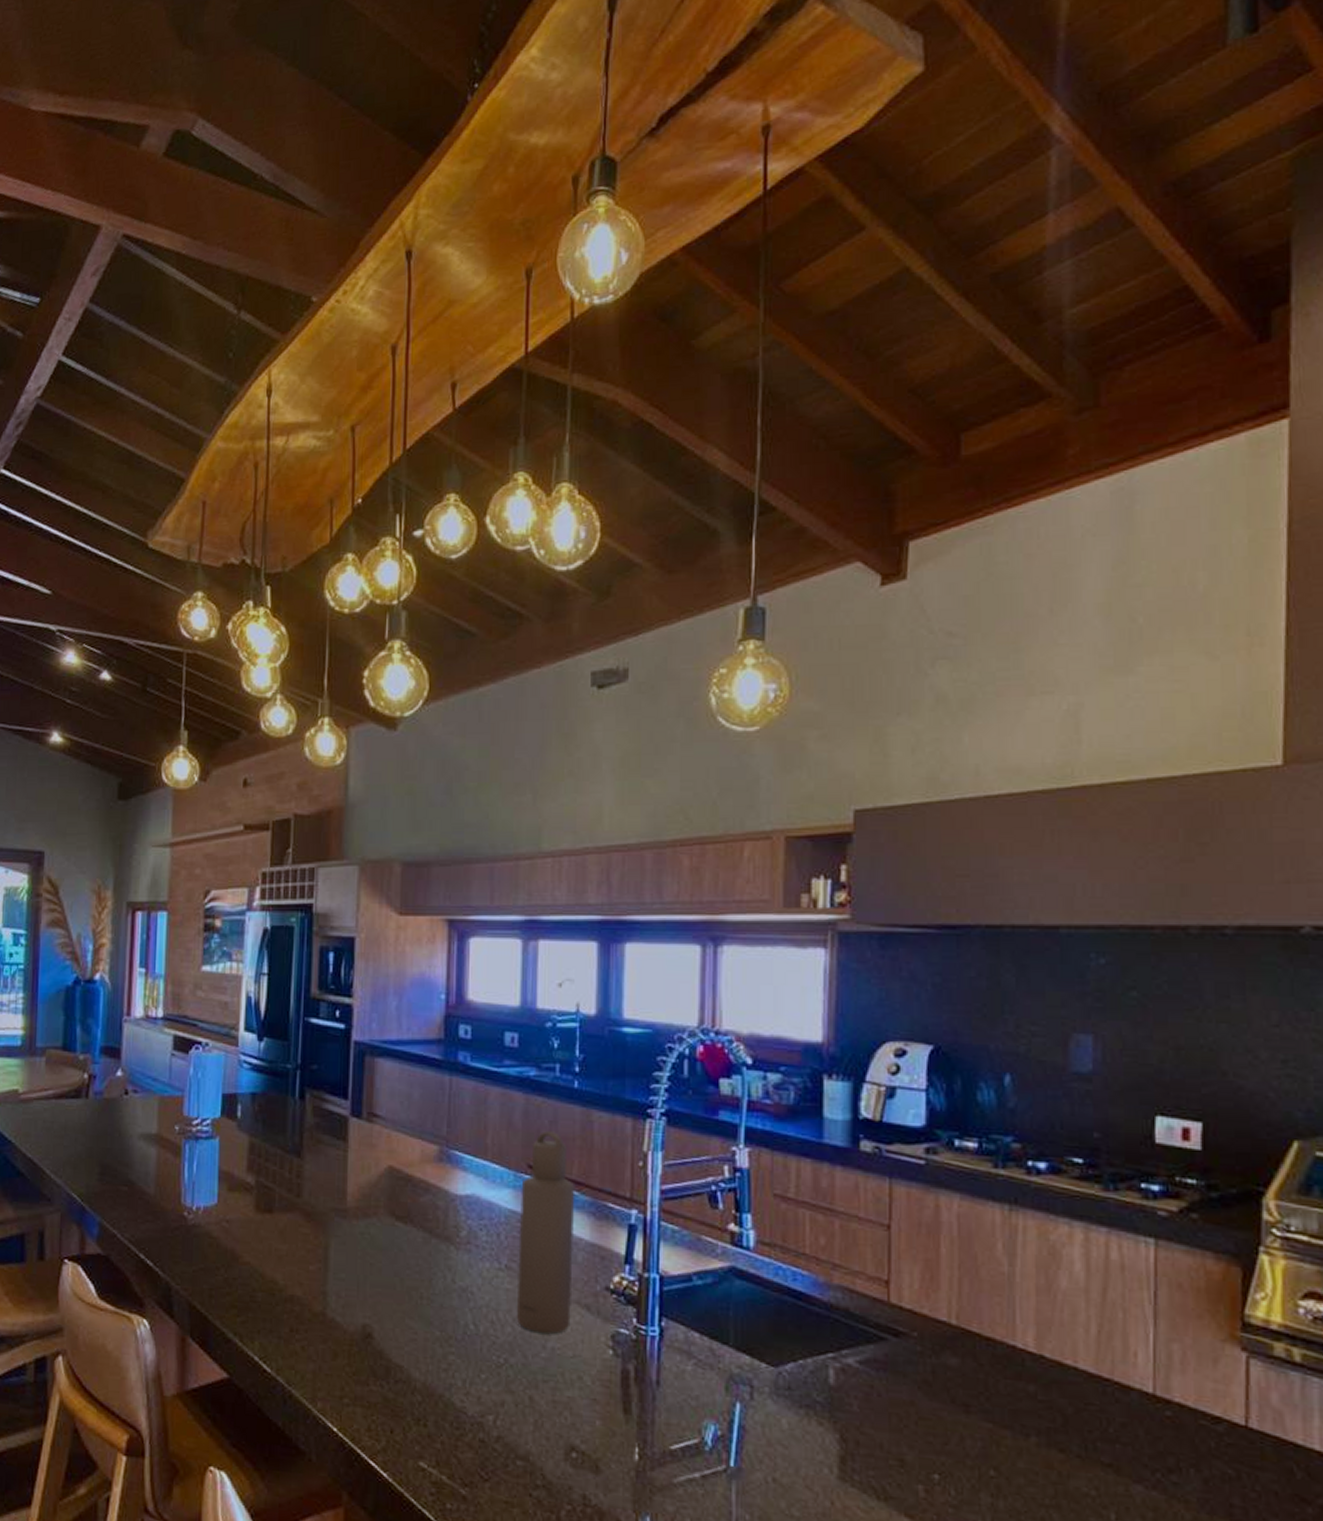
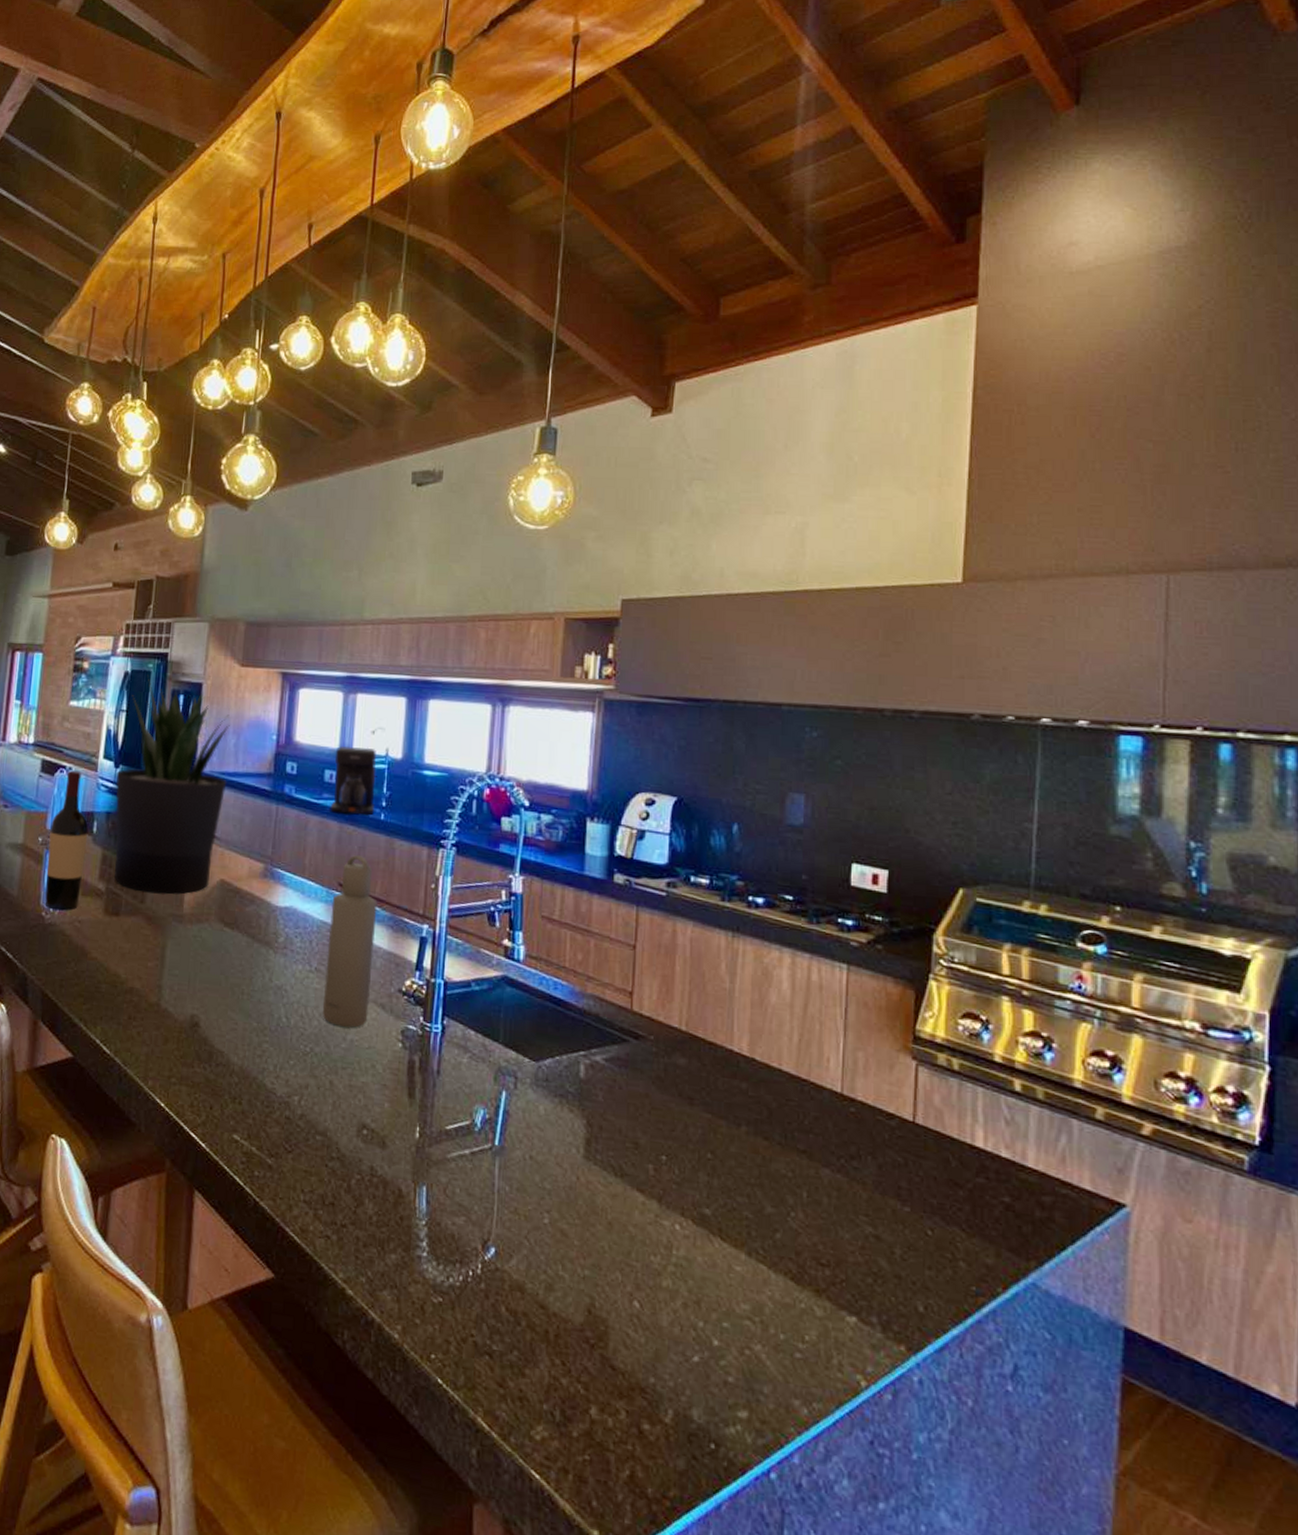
wine bottle: none [186,1046,232,1210] -> present [44,770,89,911]
planter: none [260,930,390,1186] -> present [114,674,230,895]
coffee maker: none [513,1002,567,1084] -> present [330,745,376,816]

